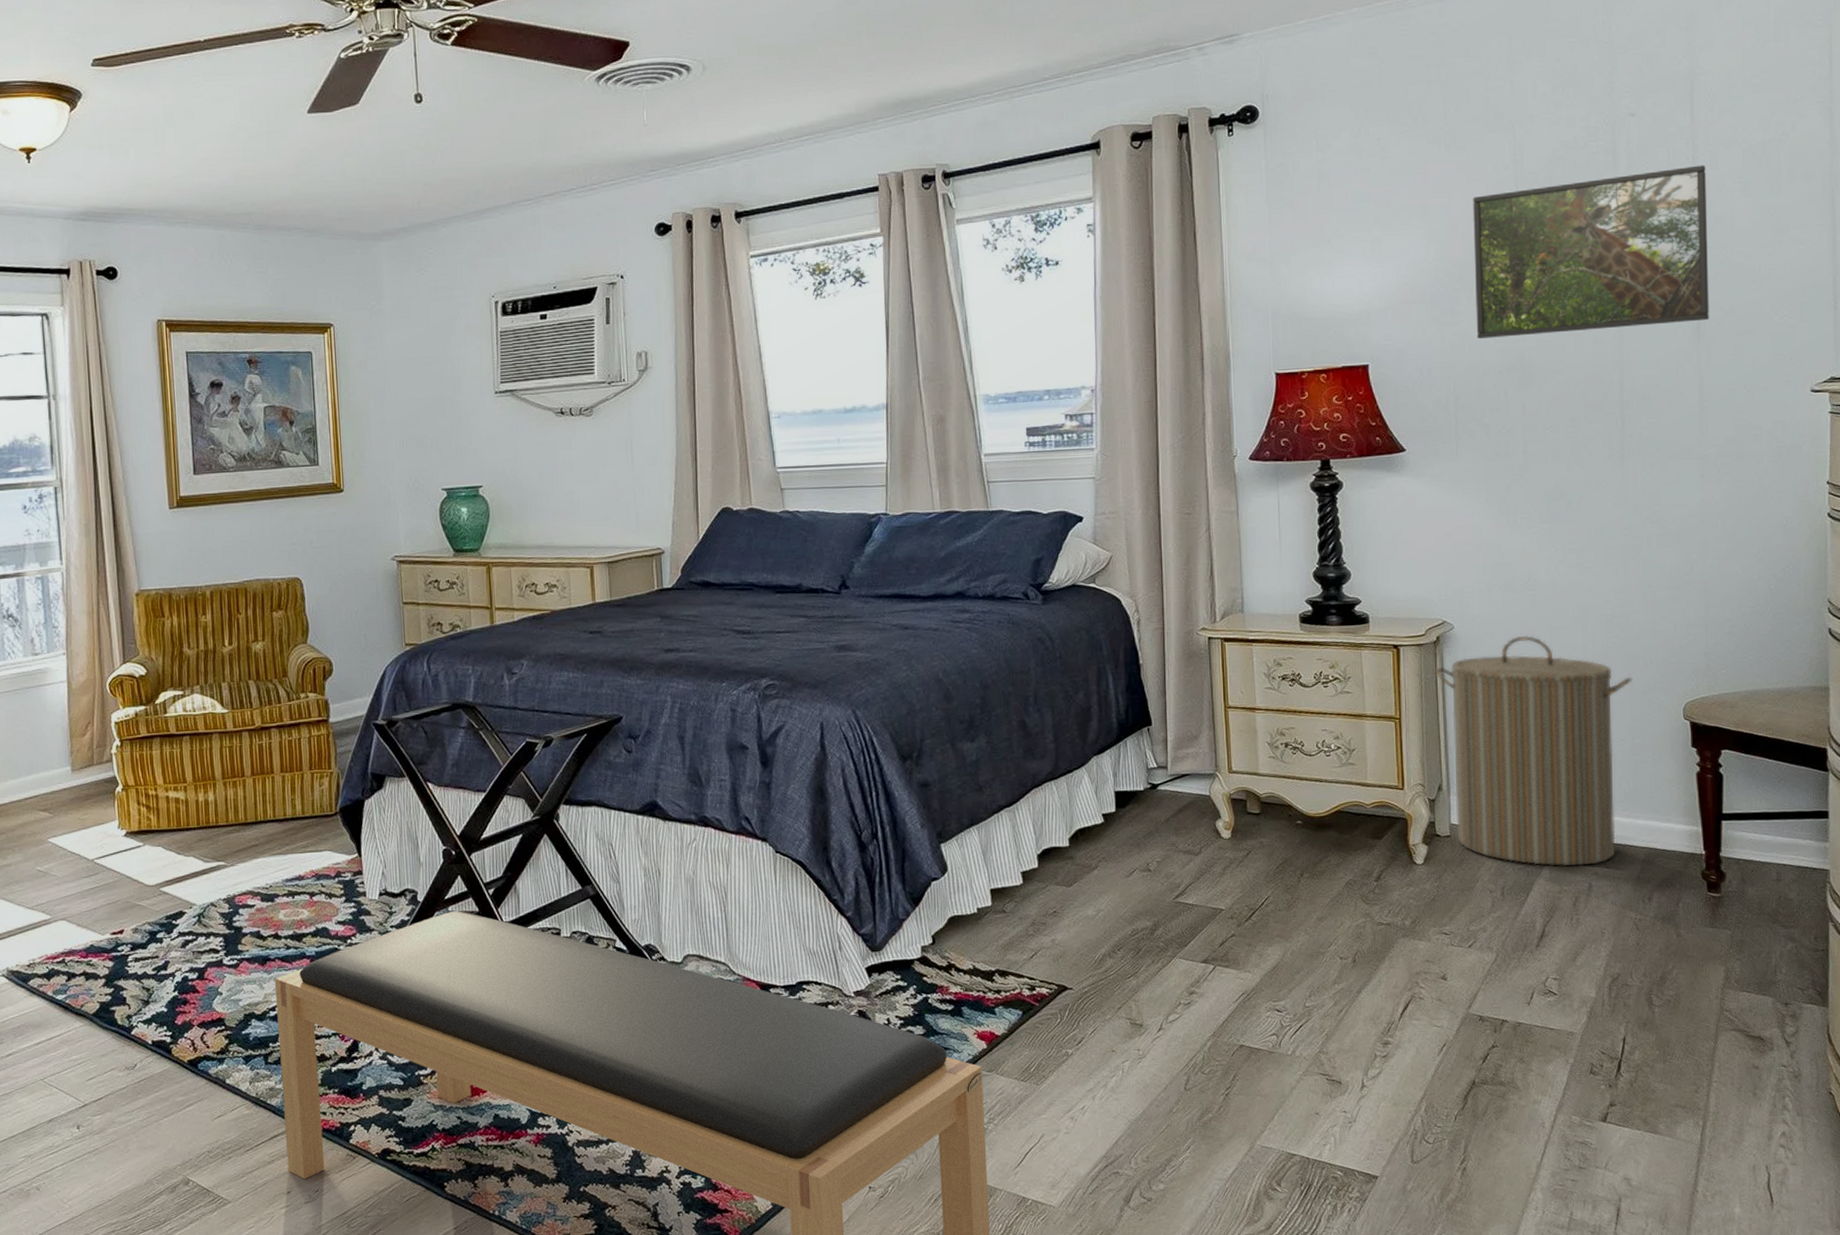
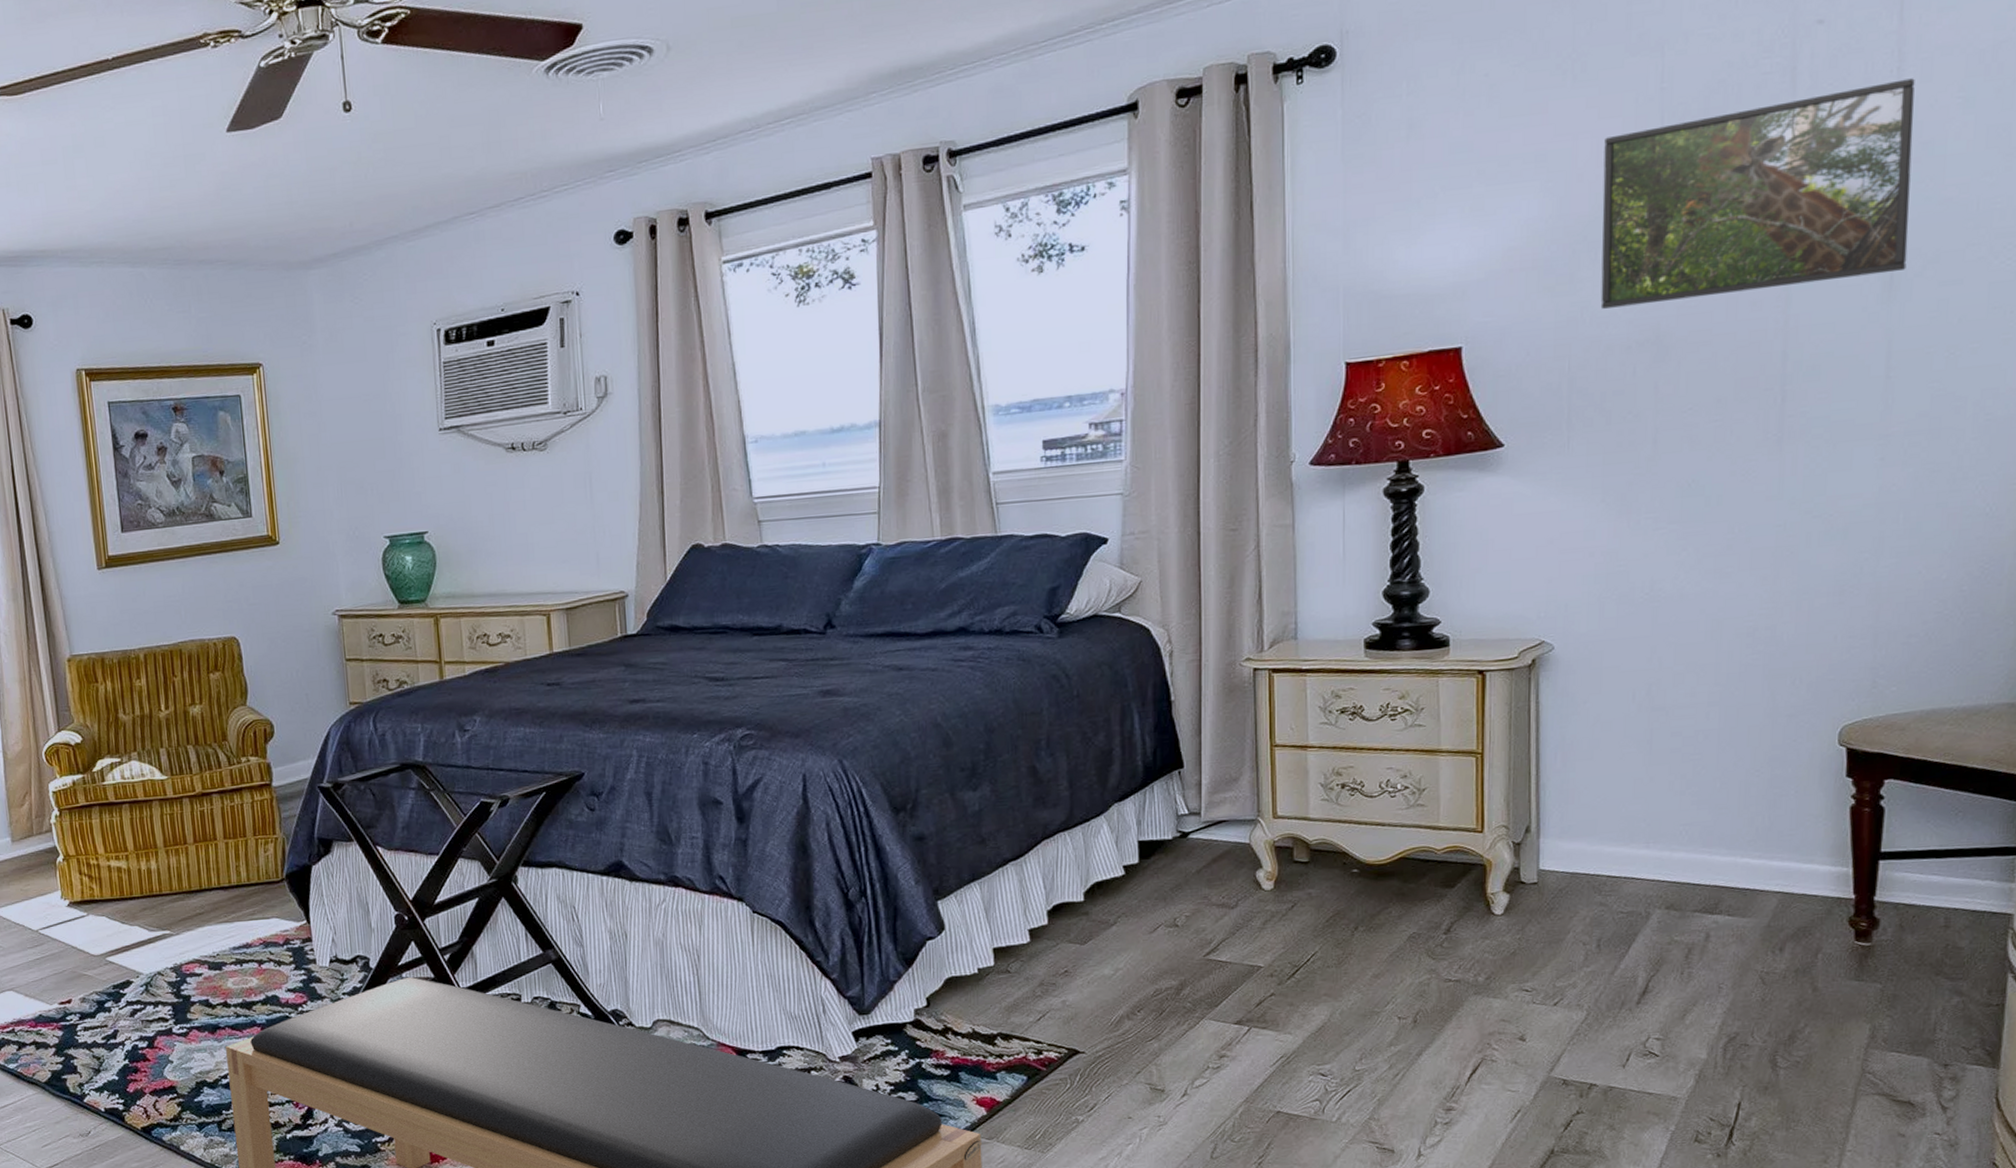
laundry hamper: present [1435,635,1632,867] -> none [1528,654,1776,915]

